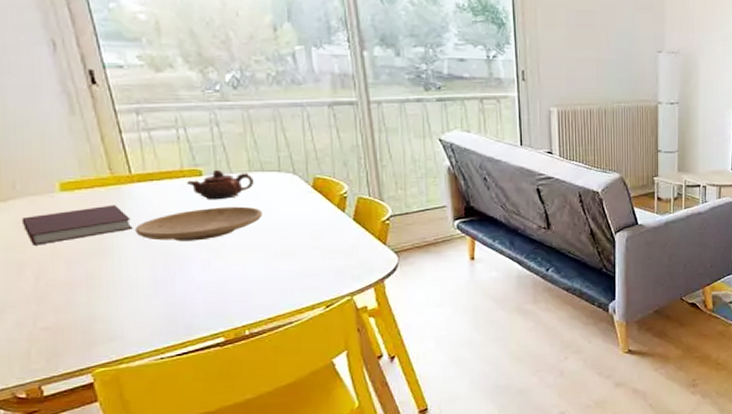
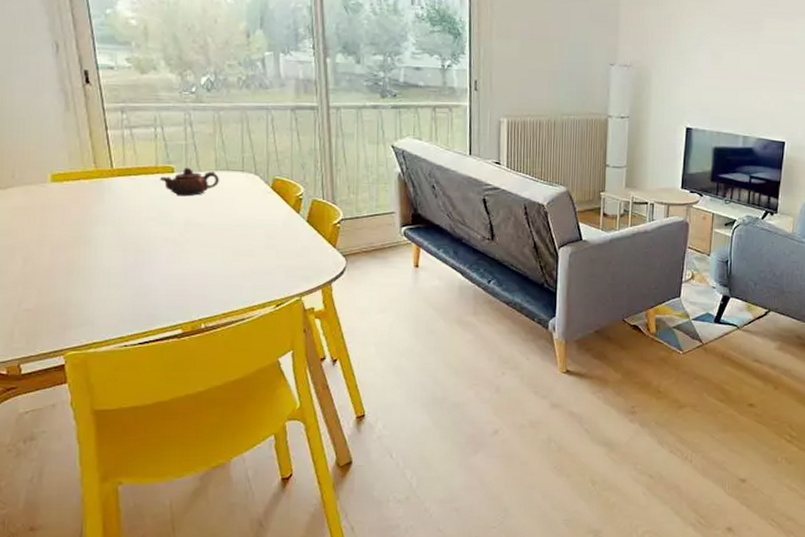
notebook: present [21,204,133,245] -> none [16,196,110,231]
plate: present [134,206,262,241] -> none [111,203,225,235]

